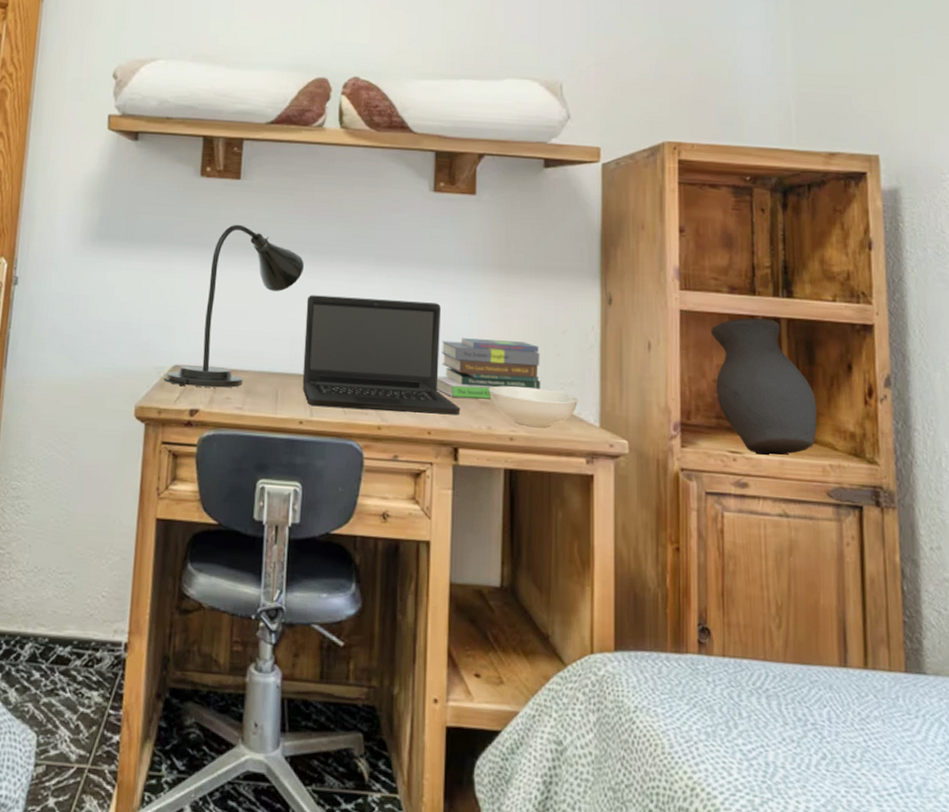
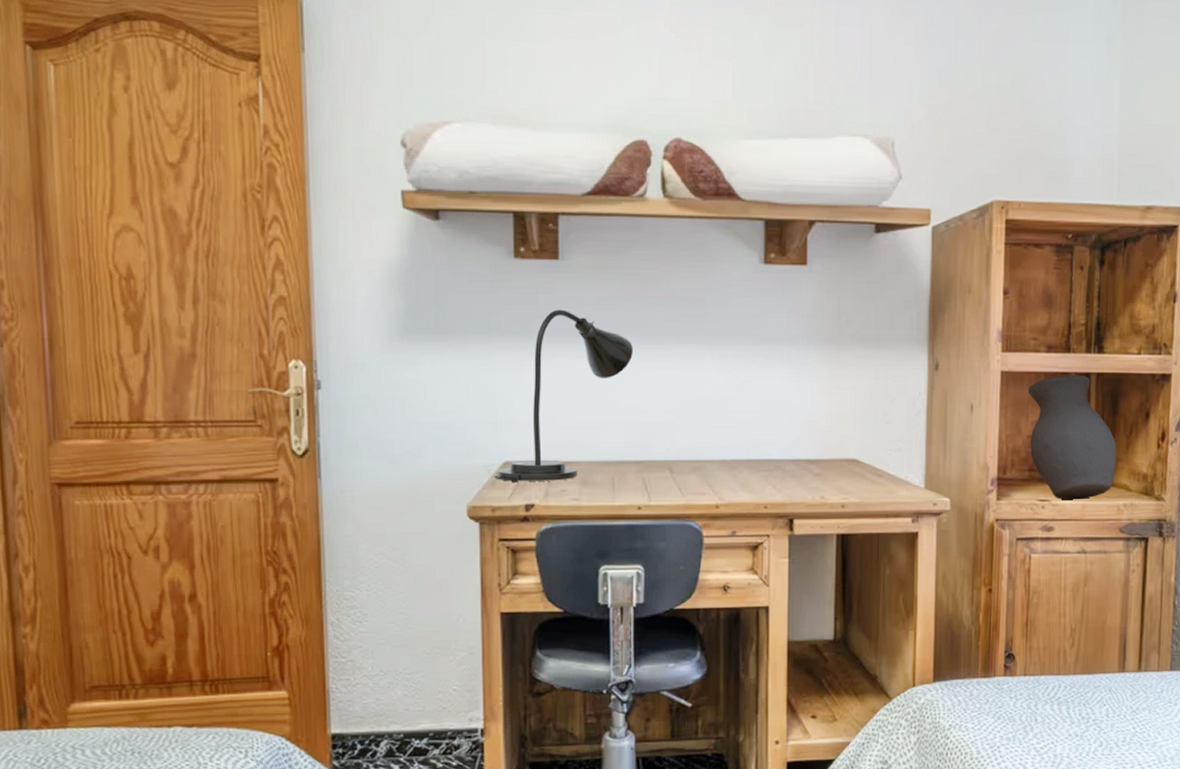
laptop: present [302,295,461,415] -> none [638,380,795,490]
books: present [437,338,541,399] -> none [772,413,871,471]
bowl: present [488,385,579,428] -> none [821,456,906,494]

